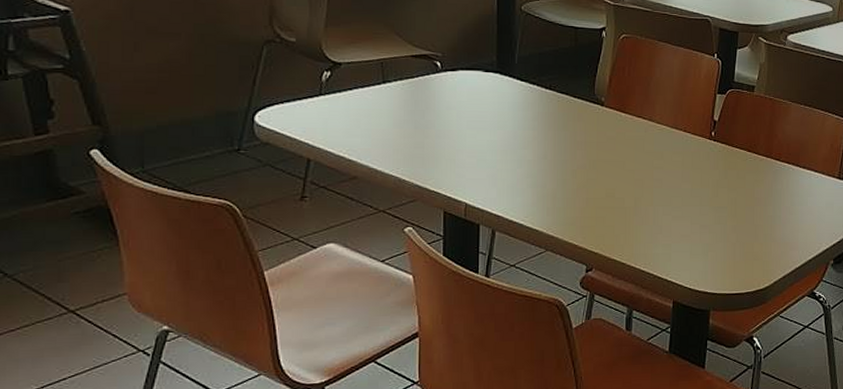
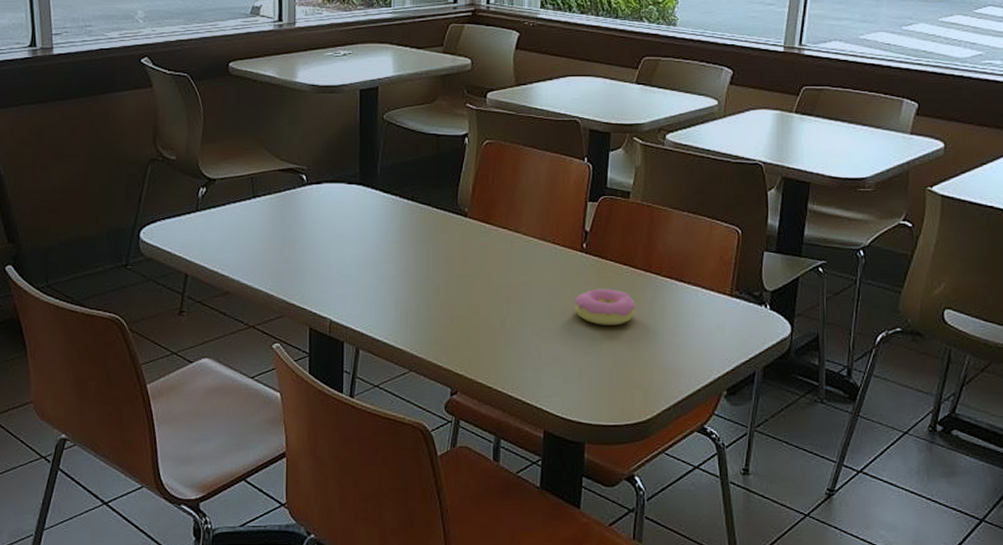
donut: none [703,172,758,205] -> present [575,288,636,325]

